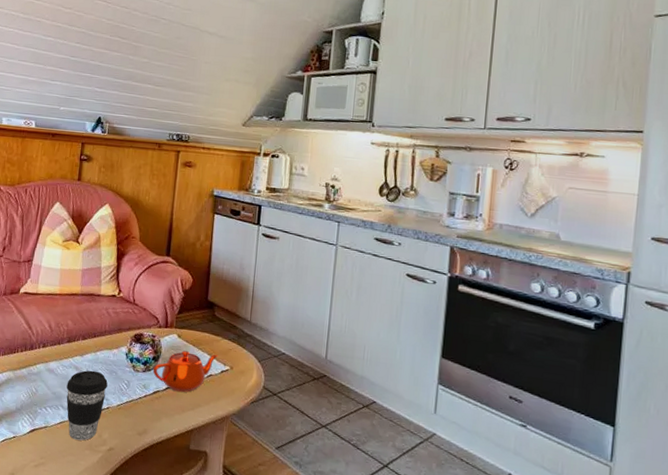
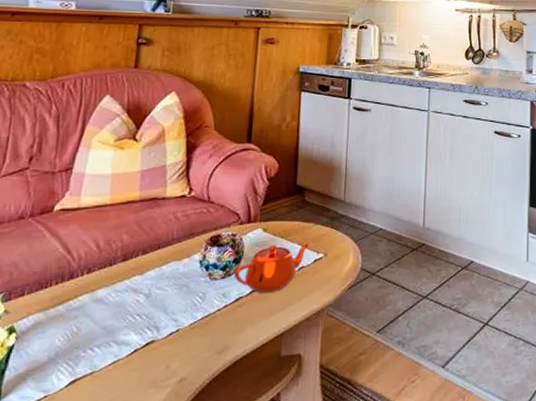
coffee cup: present [66,370,108,441] -> none [121,289,177,379]

